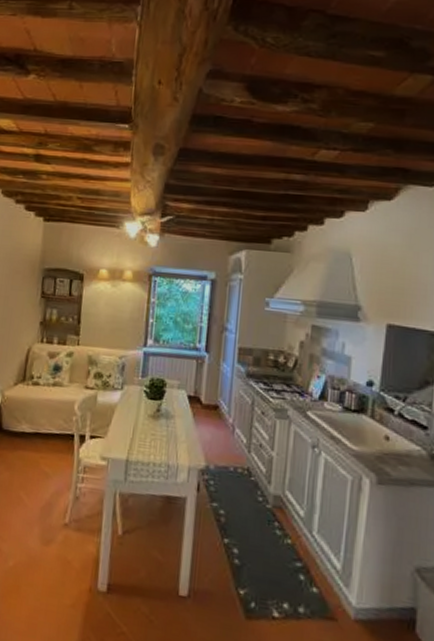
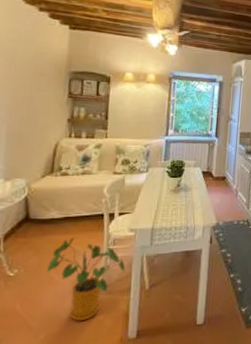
house plant: none [17,456,96,556] -> present [47,237,126,321]

